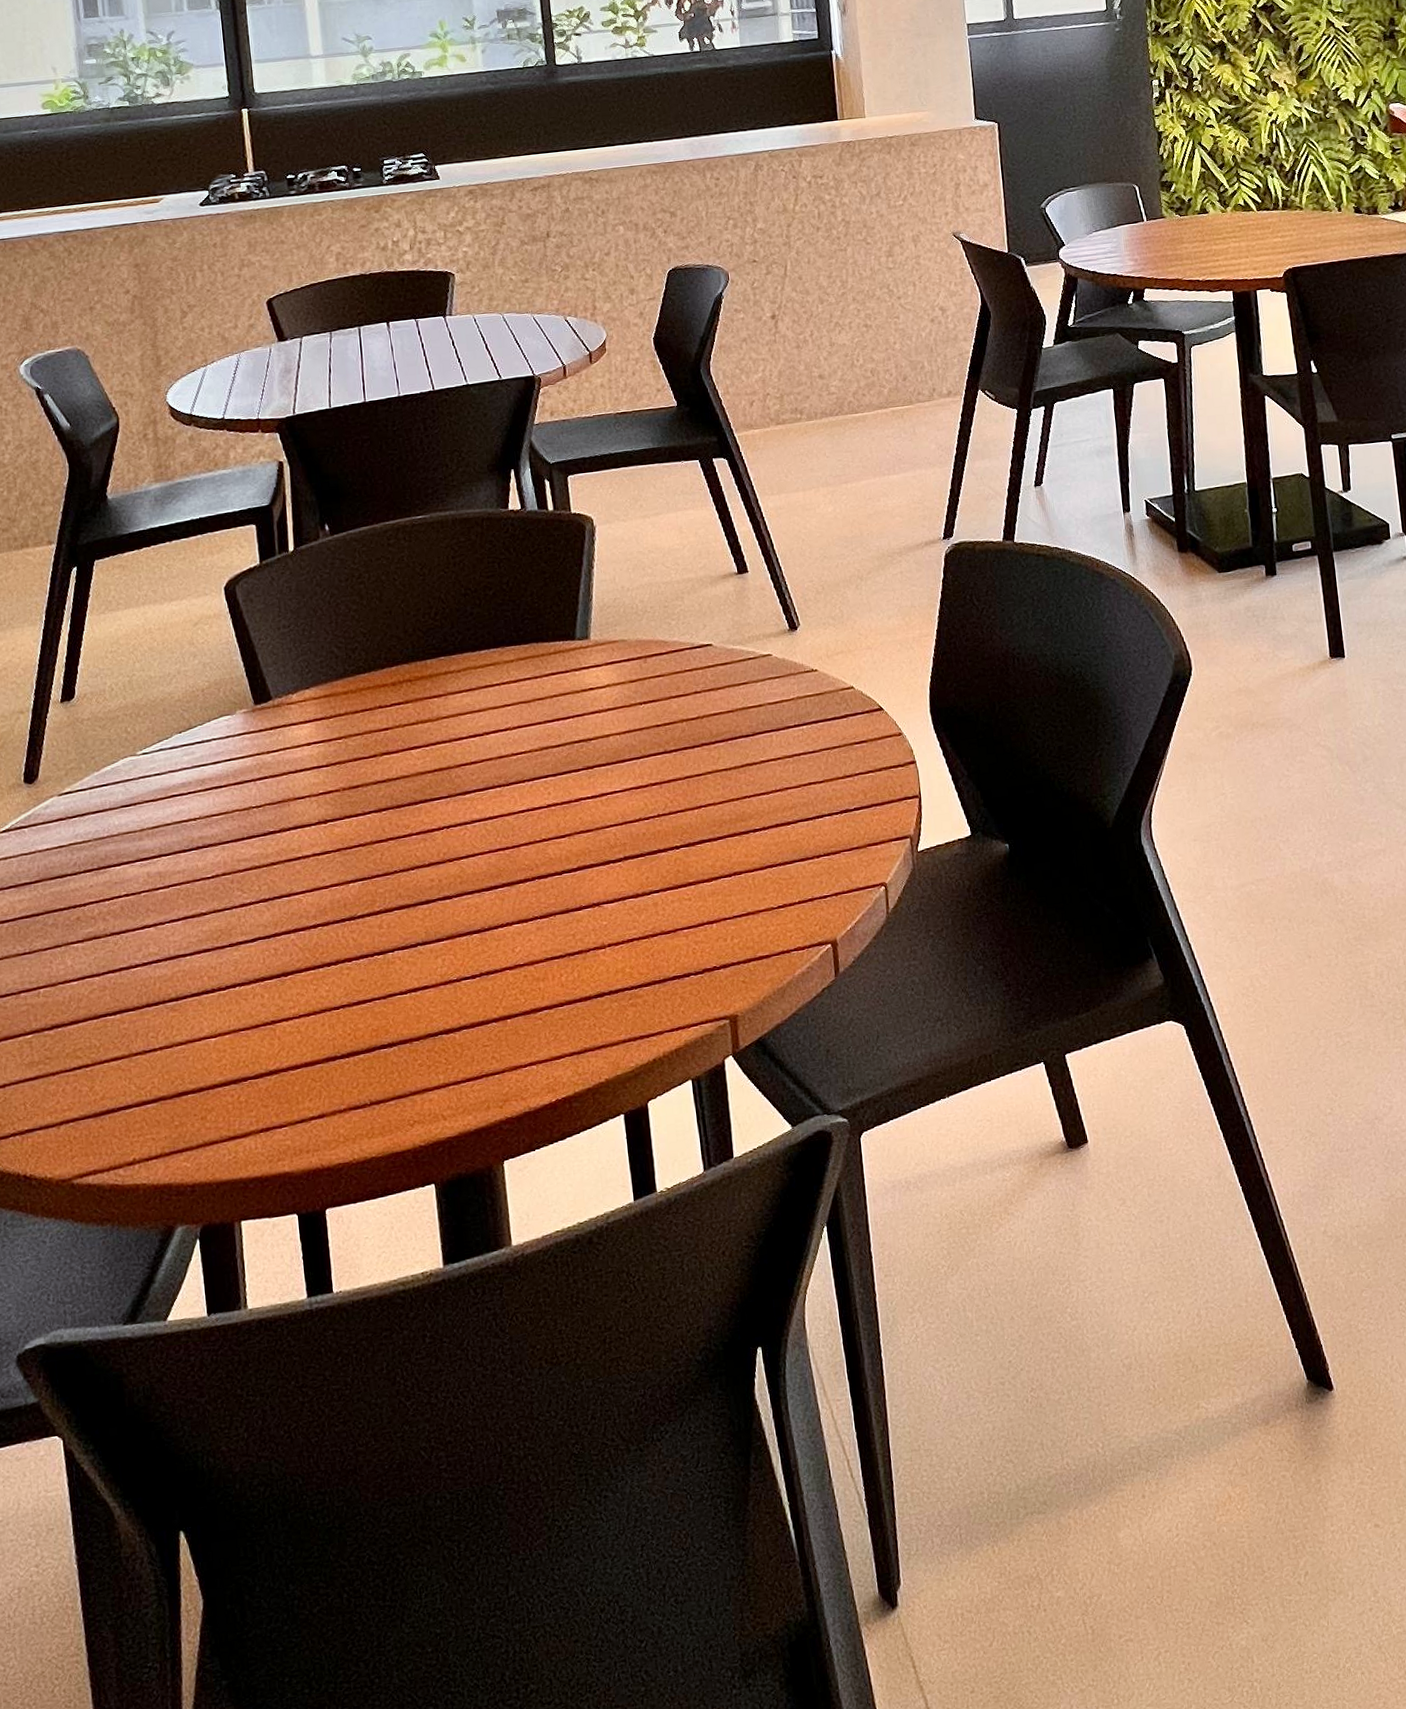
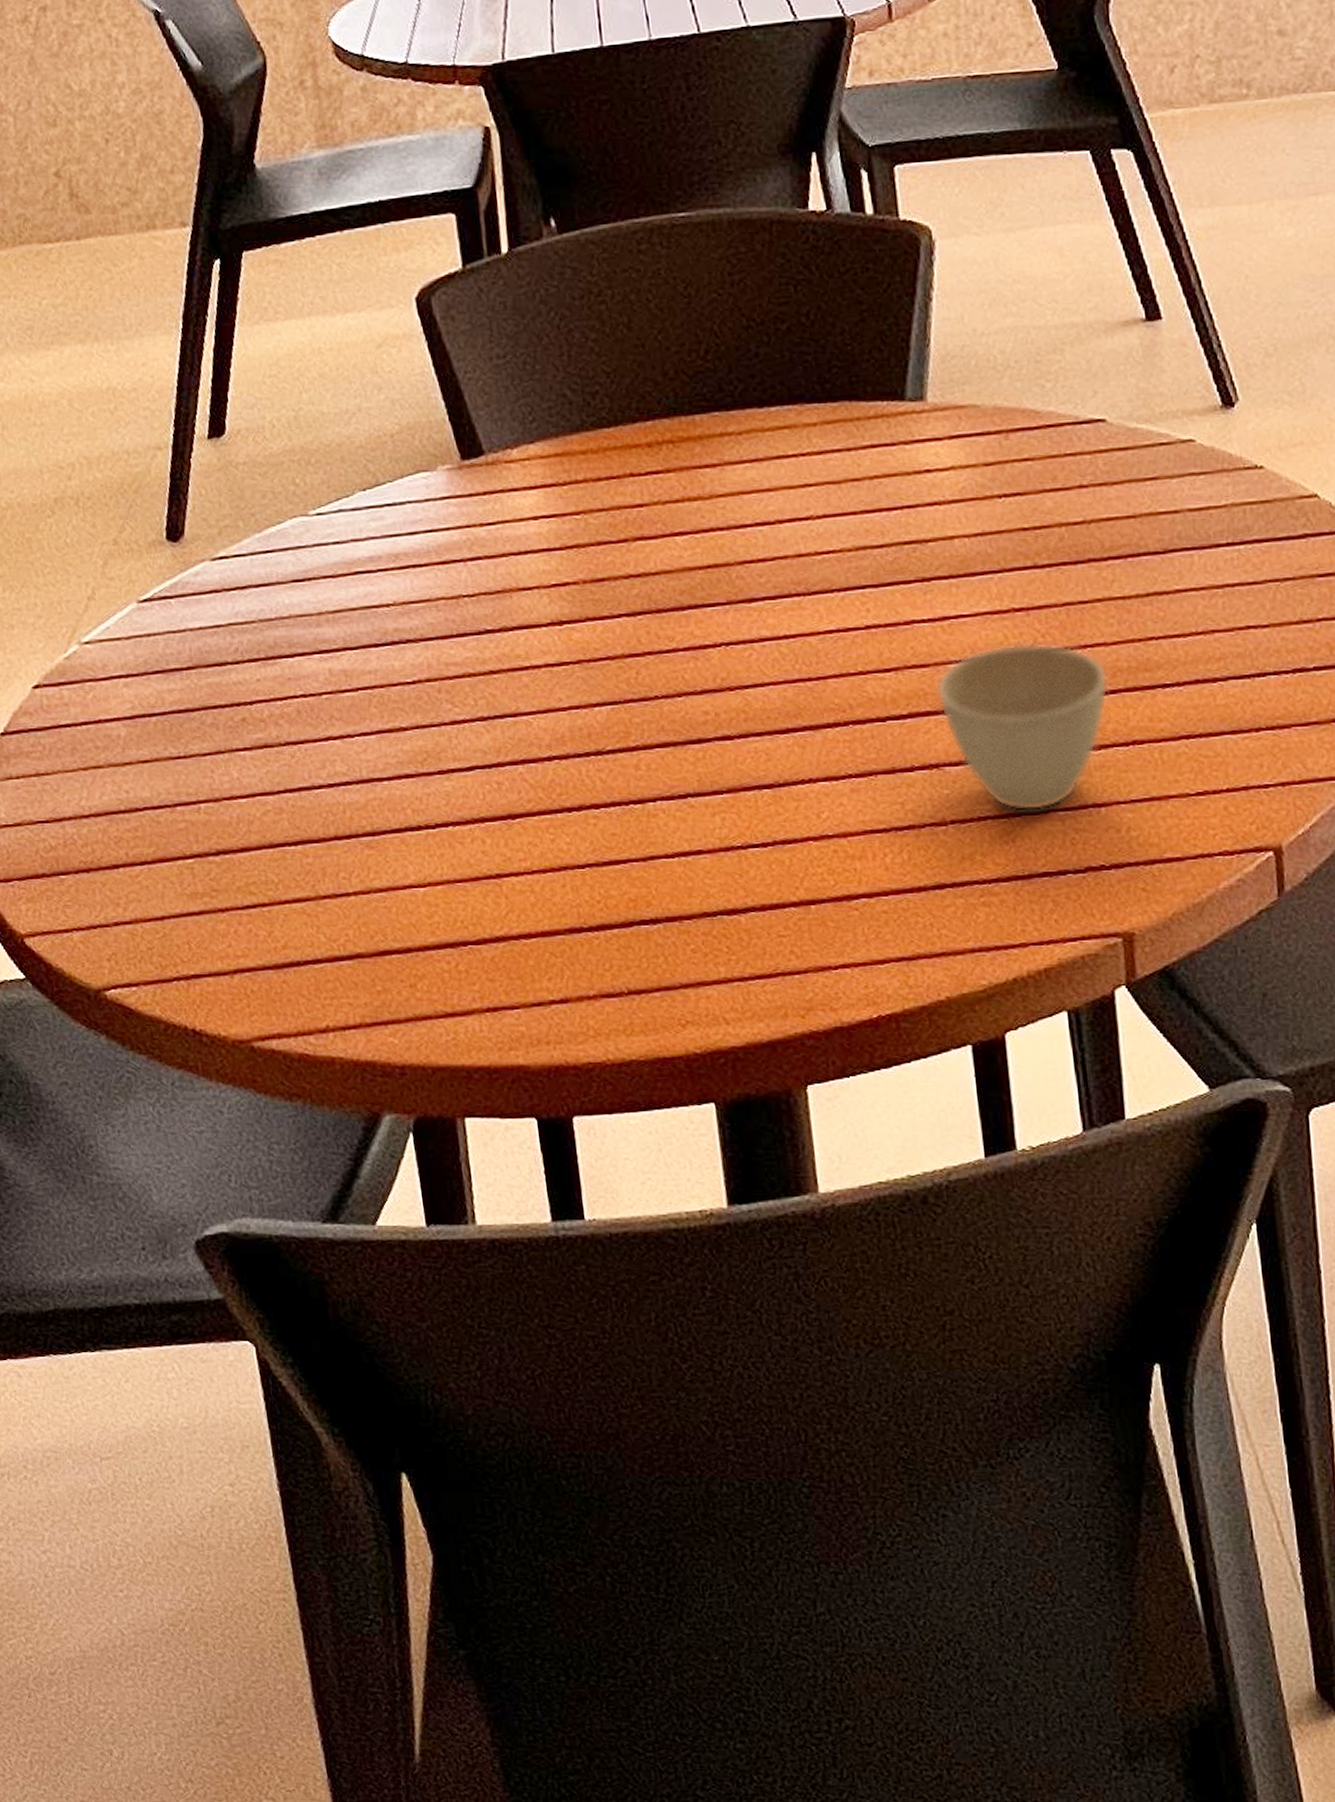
cup: none [597,806,717,933] -> present [935,642,1109,811]

